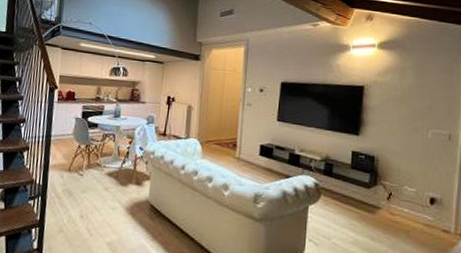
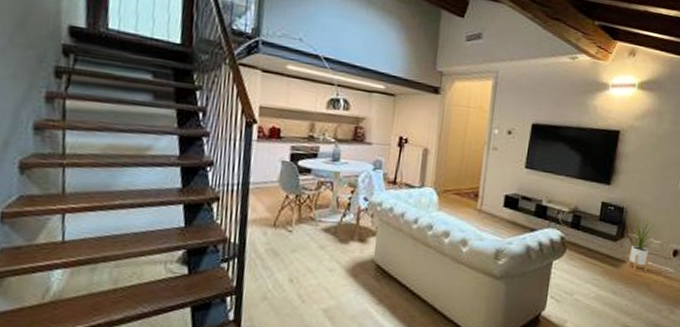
house plant: none [379,164,413,219] -> present [627,215,660,272]

